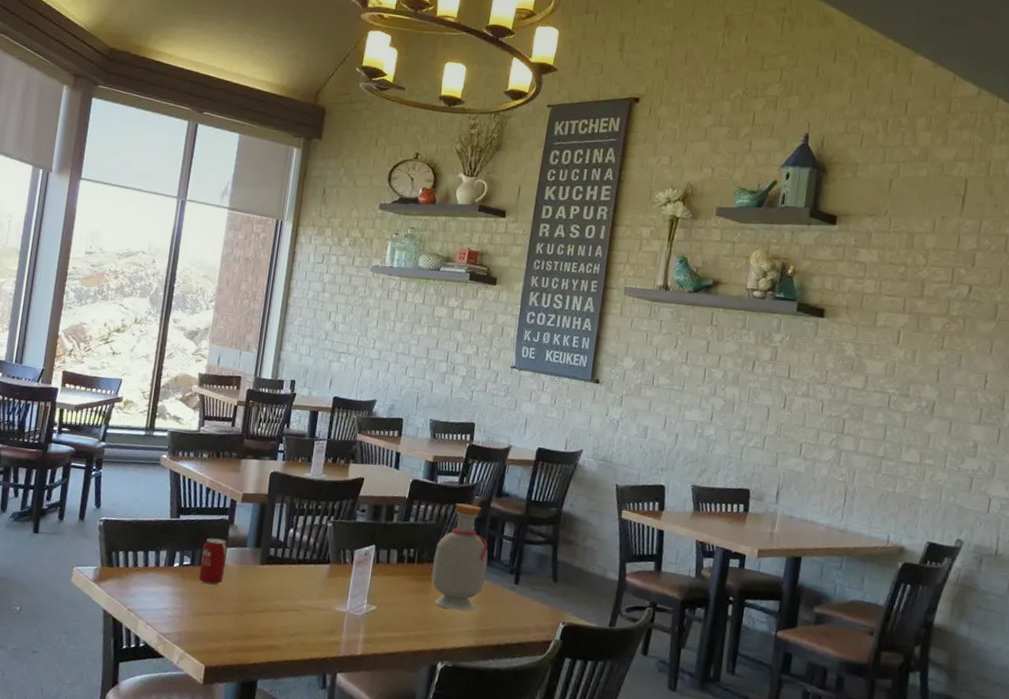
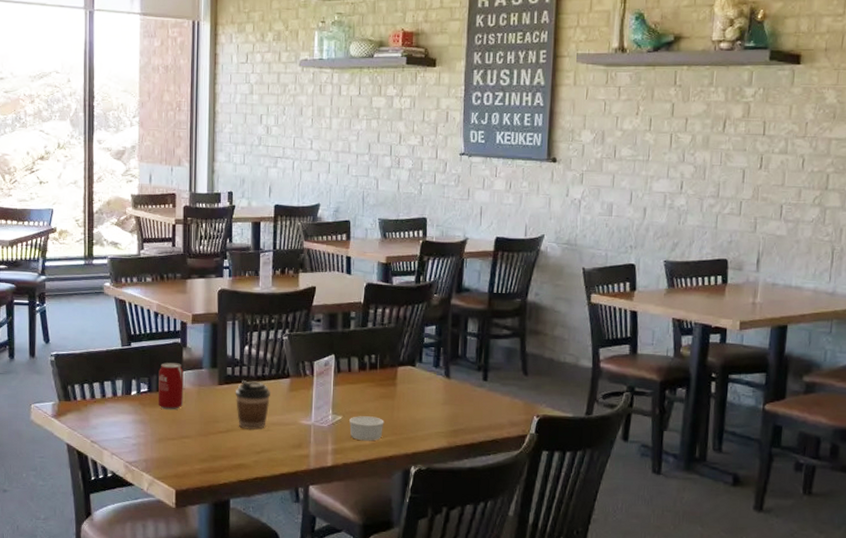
coffee cup: none [274,562,311,612] -> present [235,380,271,430]
ramekin: none [382,607,417,634] -> present [349,416,384,441]
bottle: present [432,503,488,611] -> none [396,303,454,413]

